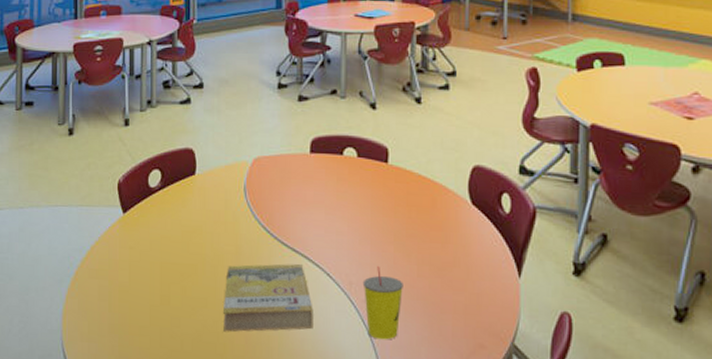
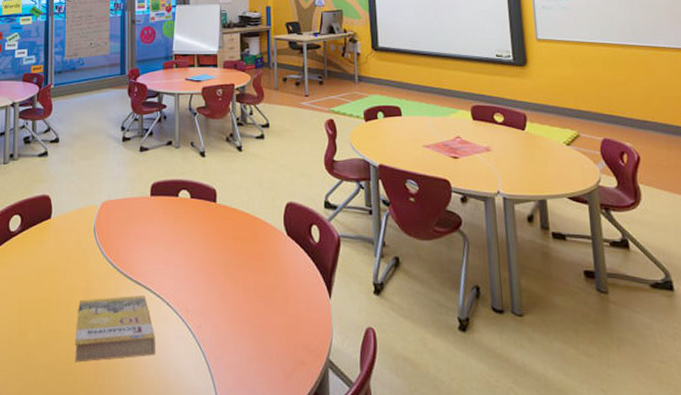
straw: present [362,266,403,340] -> none [198,294,233,362]

